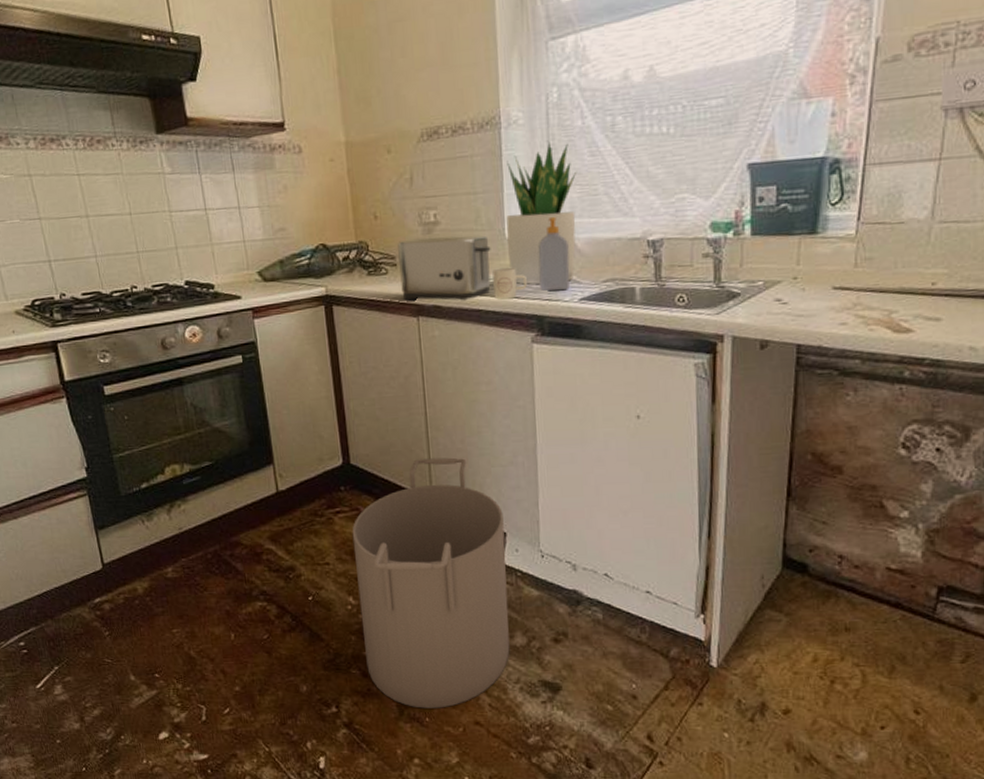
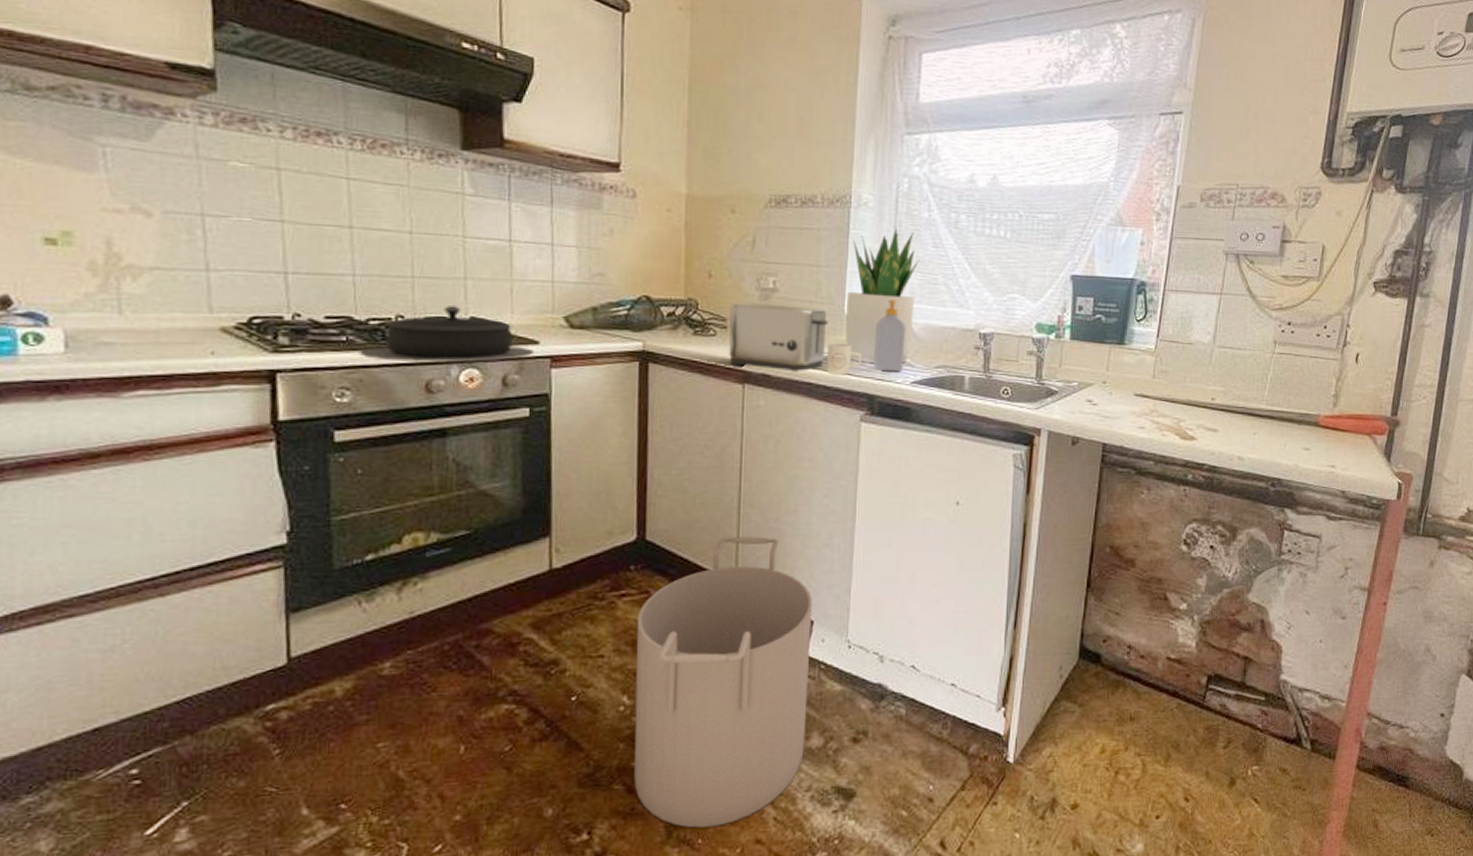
cooking pot: none [109,273,239,326] -> present [358,306,535,363]

